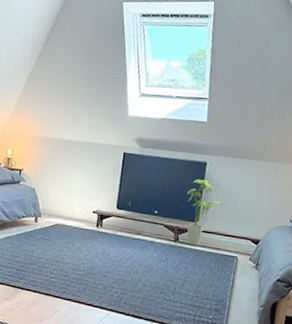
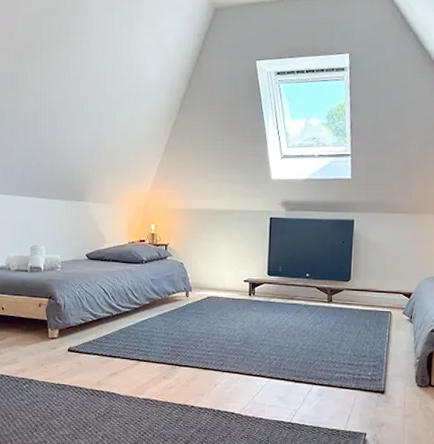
house plant: present [187,179,224,247] -> none [337,237,374,305]

